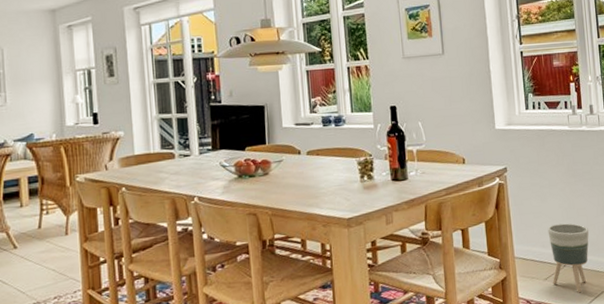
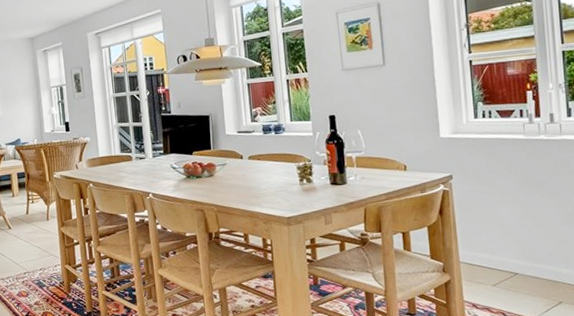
planter: present [547,223,589,293] -> none [497,232,546,302]

